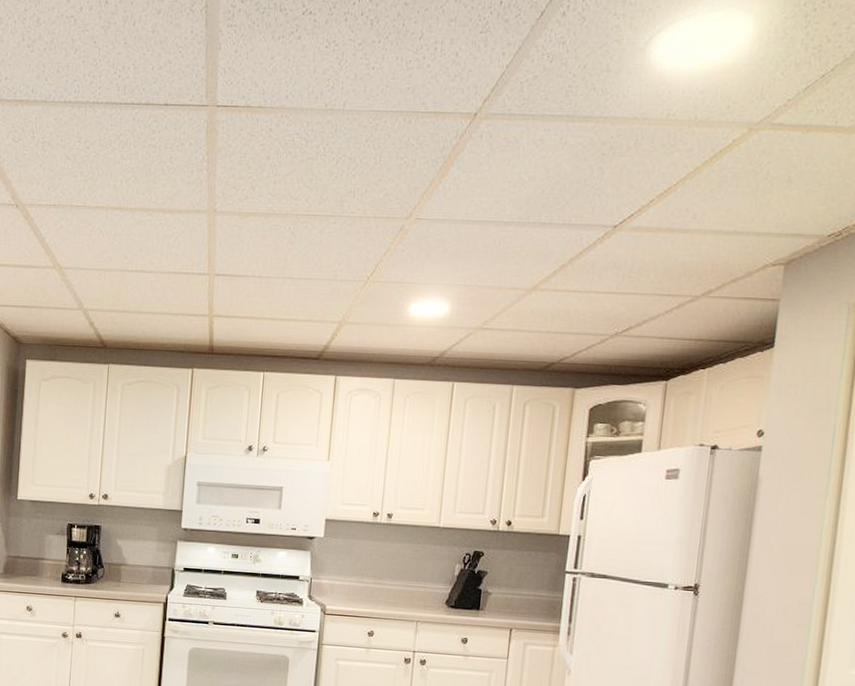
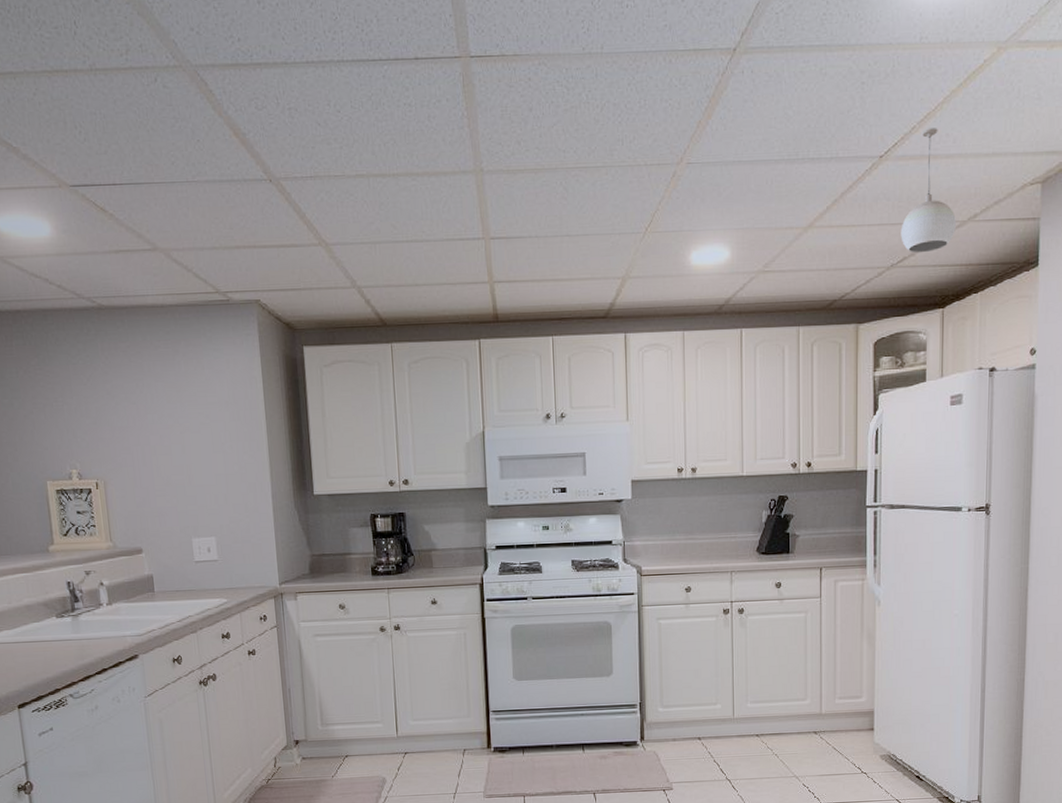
pendant light: none [628,202,690,324] -> present [901,128,957,253]

